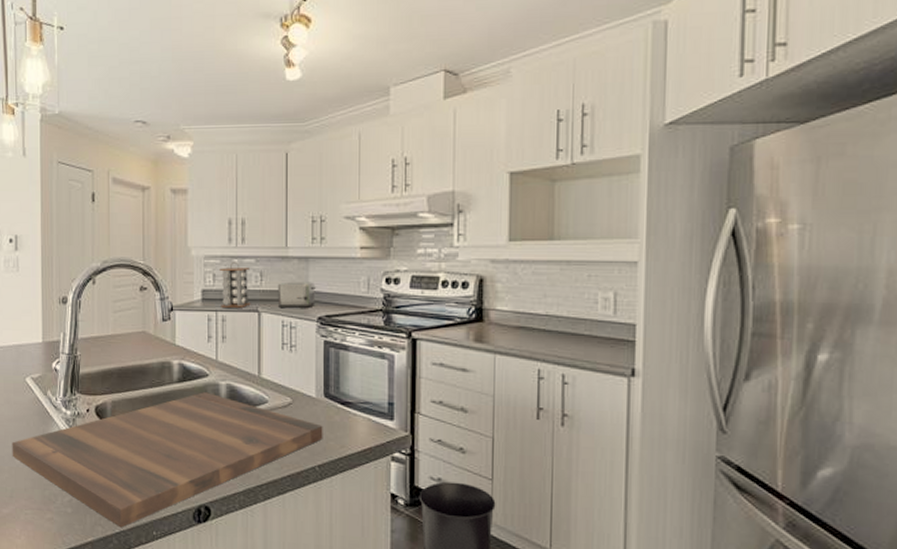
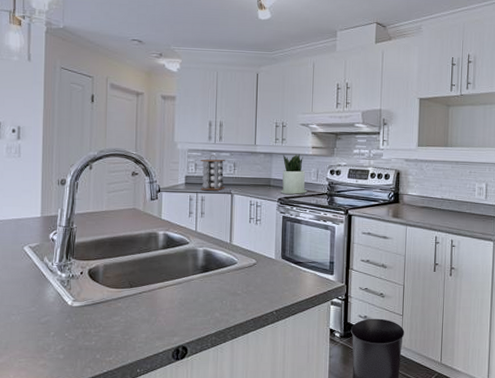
cutting board: present [12,392,323,528] -> none [8,256,280,368]
toaster: present [277,281,316,309] -> none [247,171,277,192]
planter: none [320,257,356,313] -> present [280,154,308,195]

